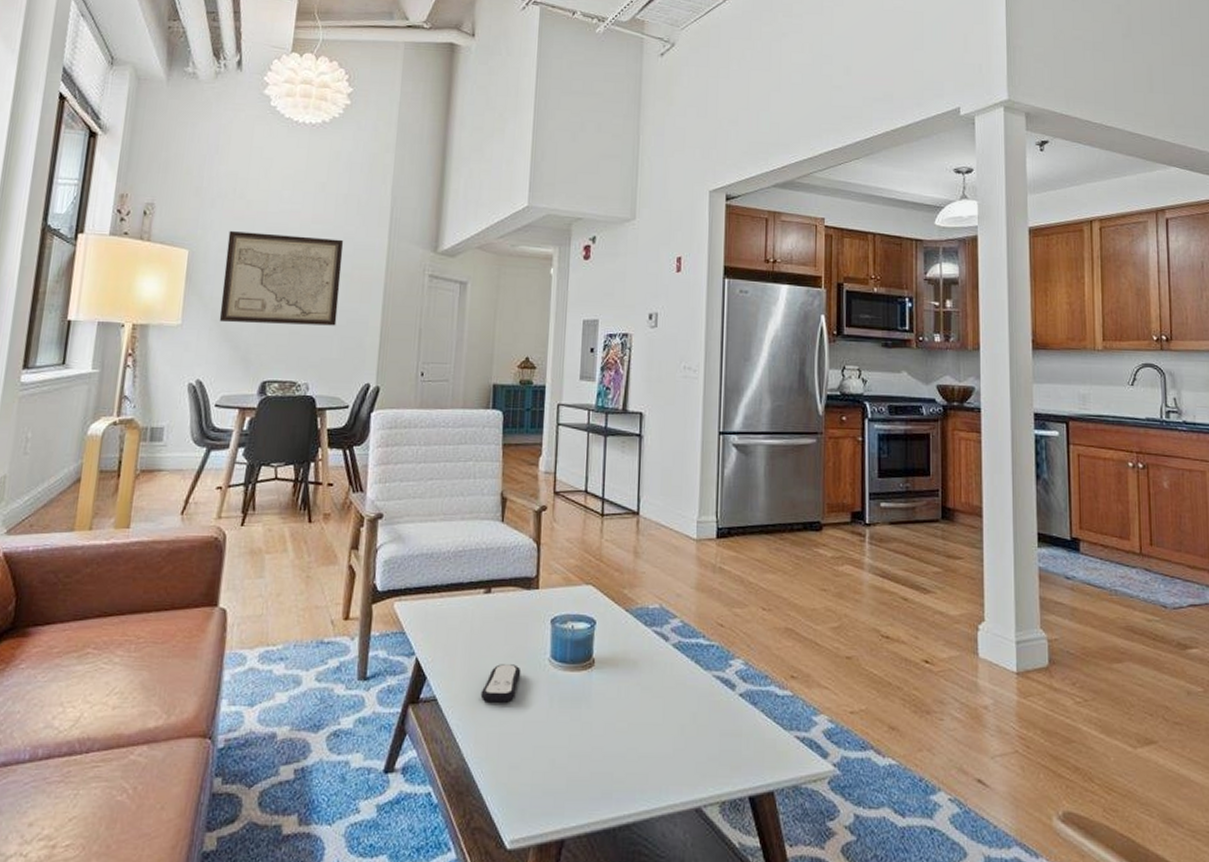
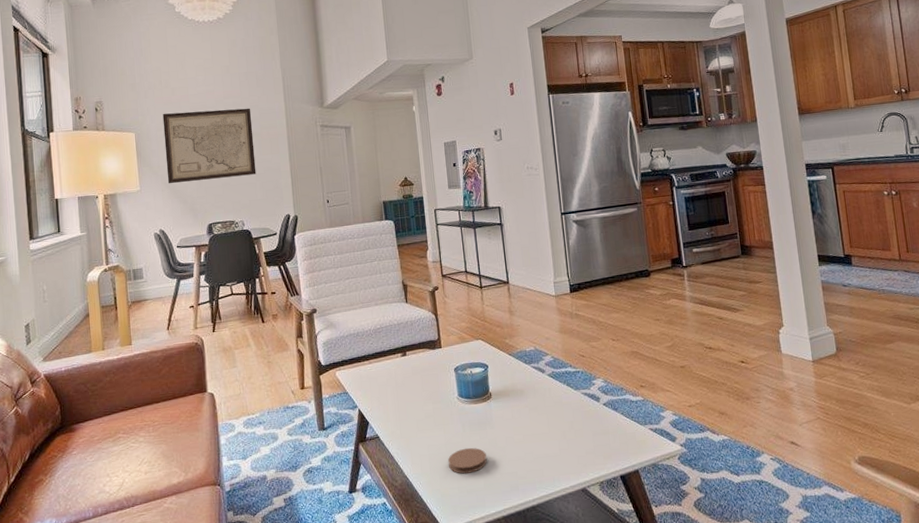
remote control: present [480,664,521,704] -> none [410,404,438,435]
coaster: none [524,730,576,766] -> present [448,447,487,474]

